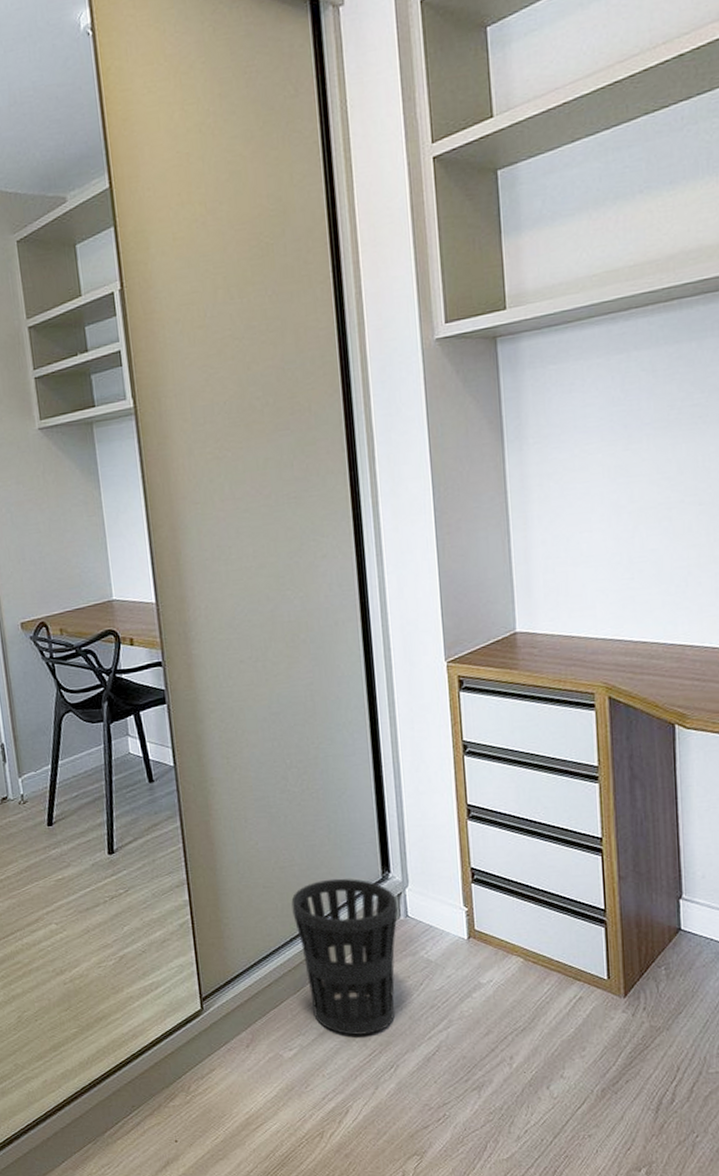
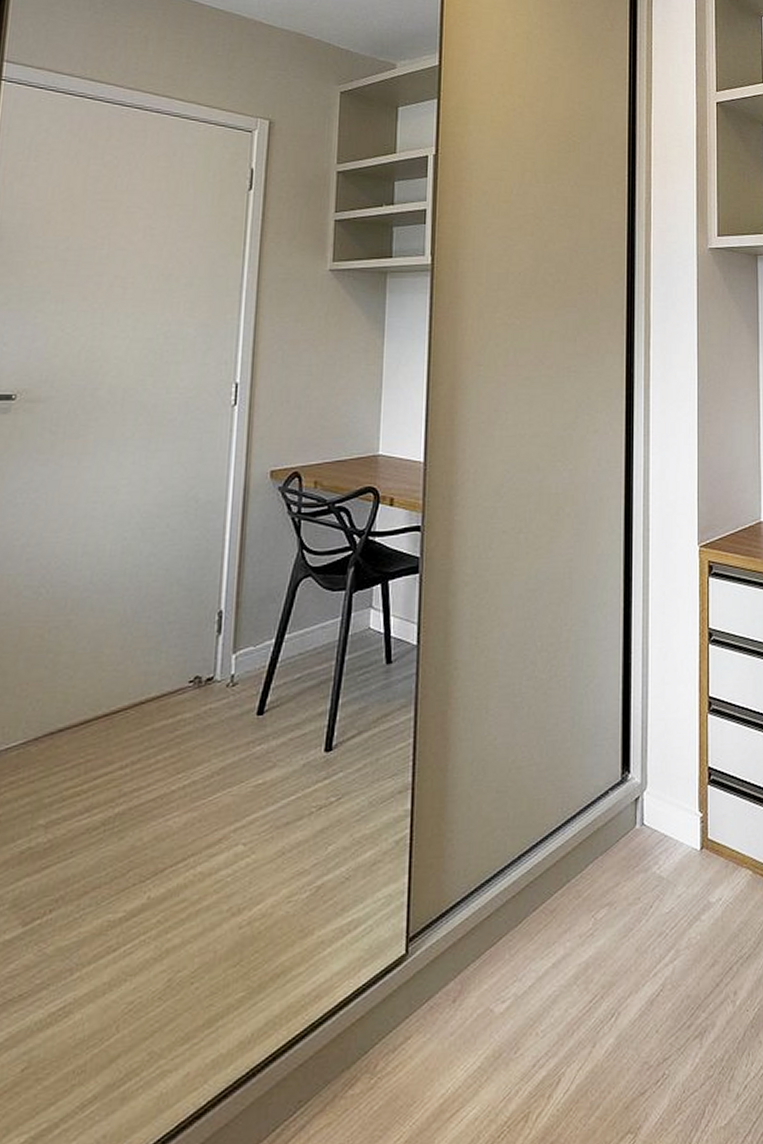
wastebasket: present [291,878,398,1035] -> none [524,780,634,977]

